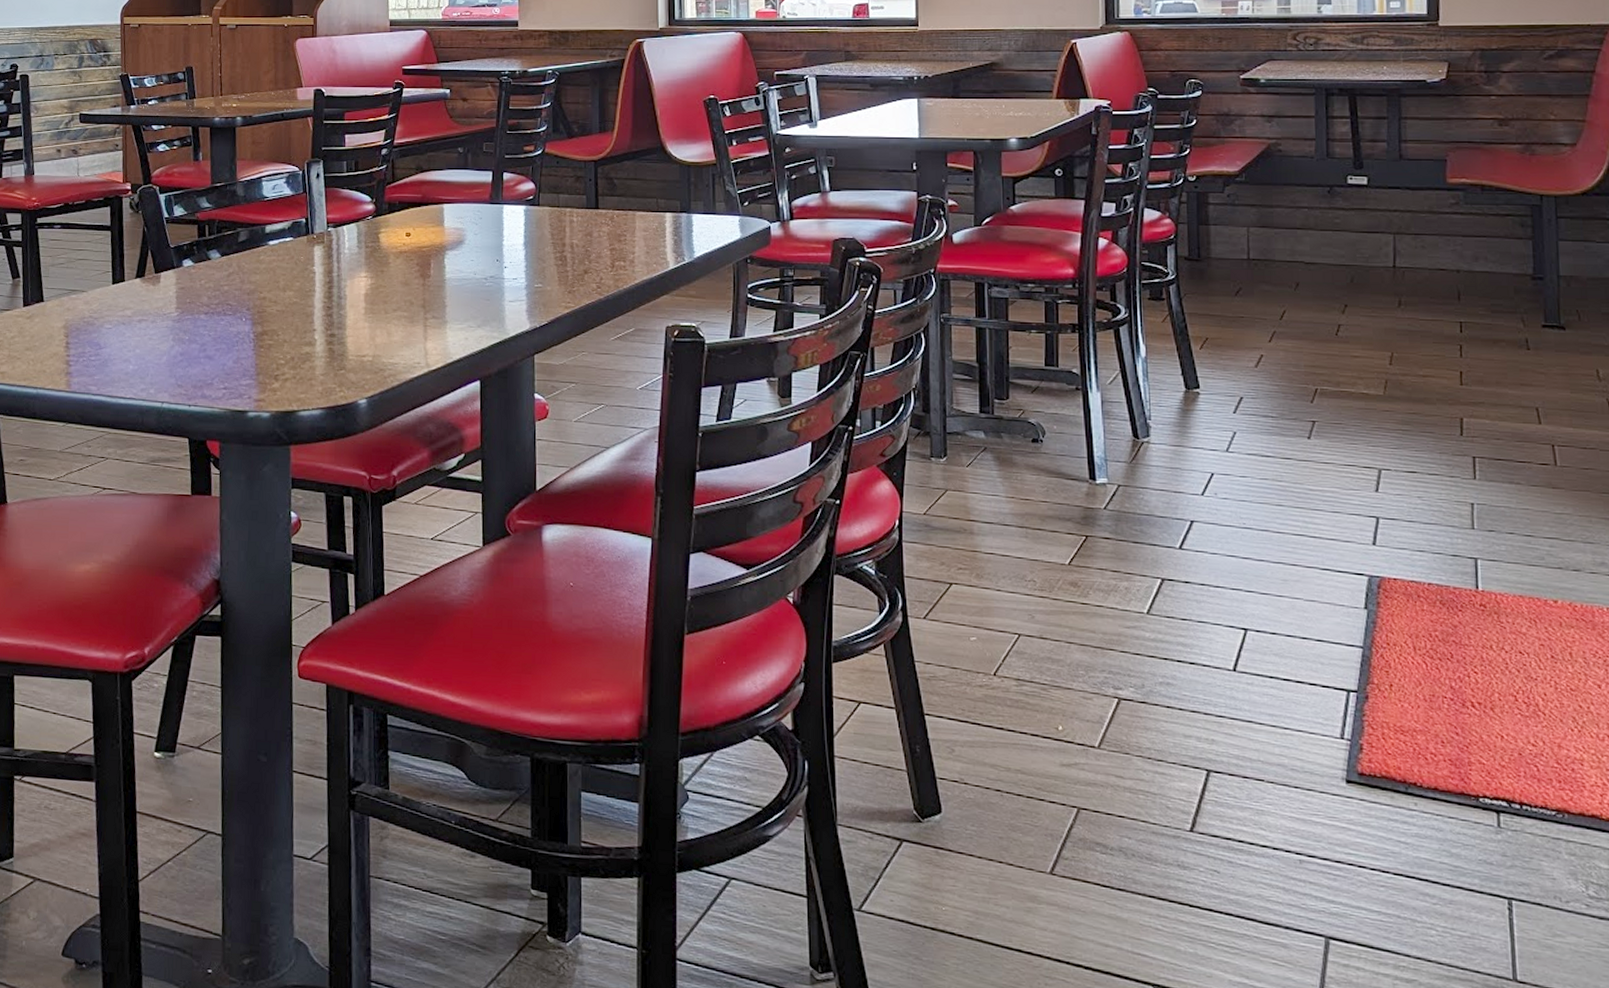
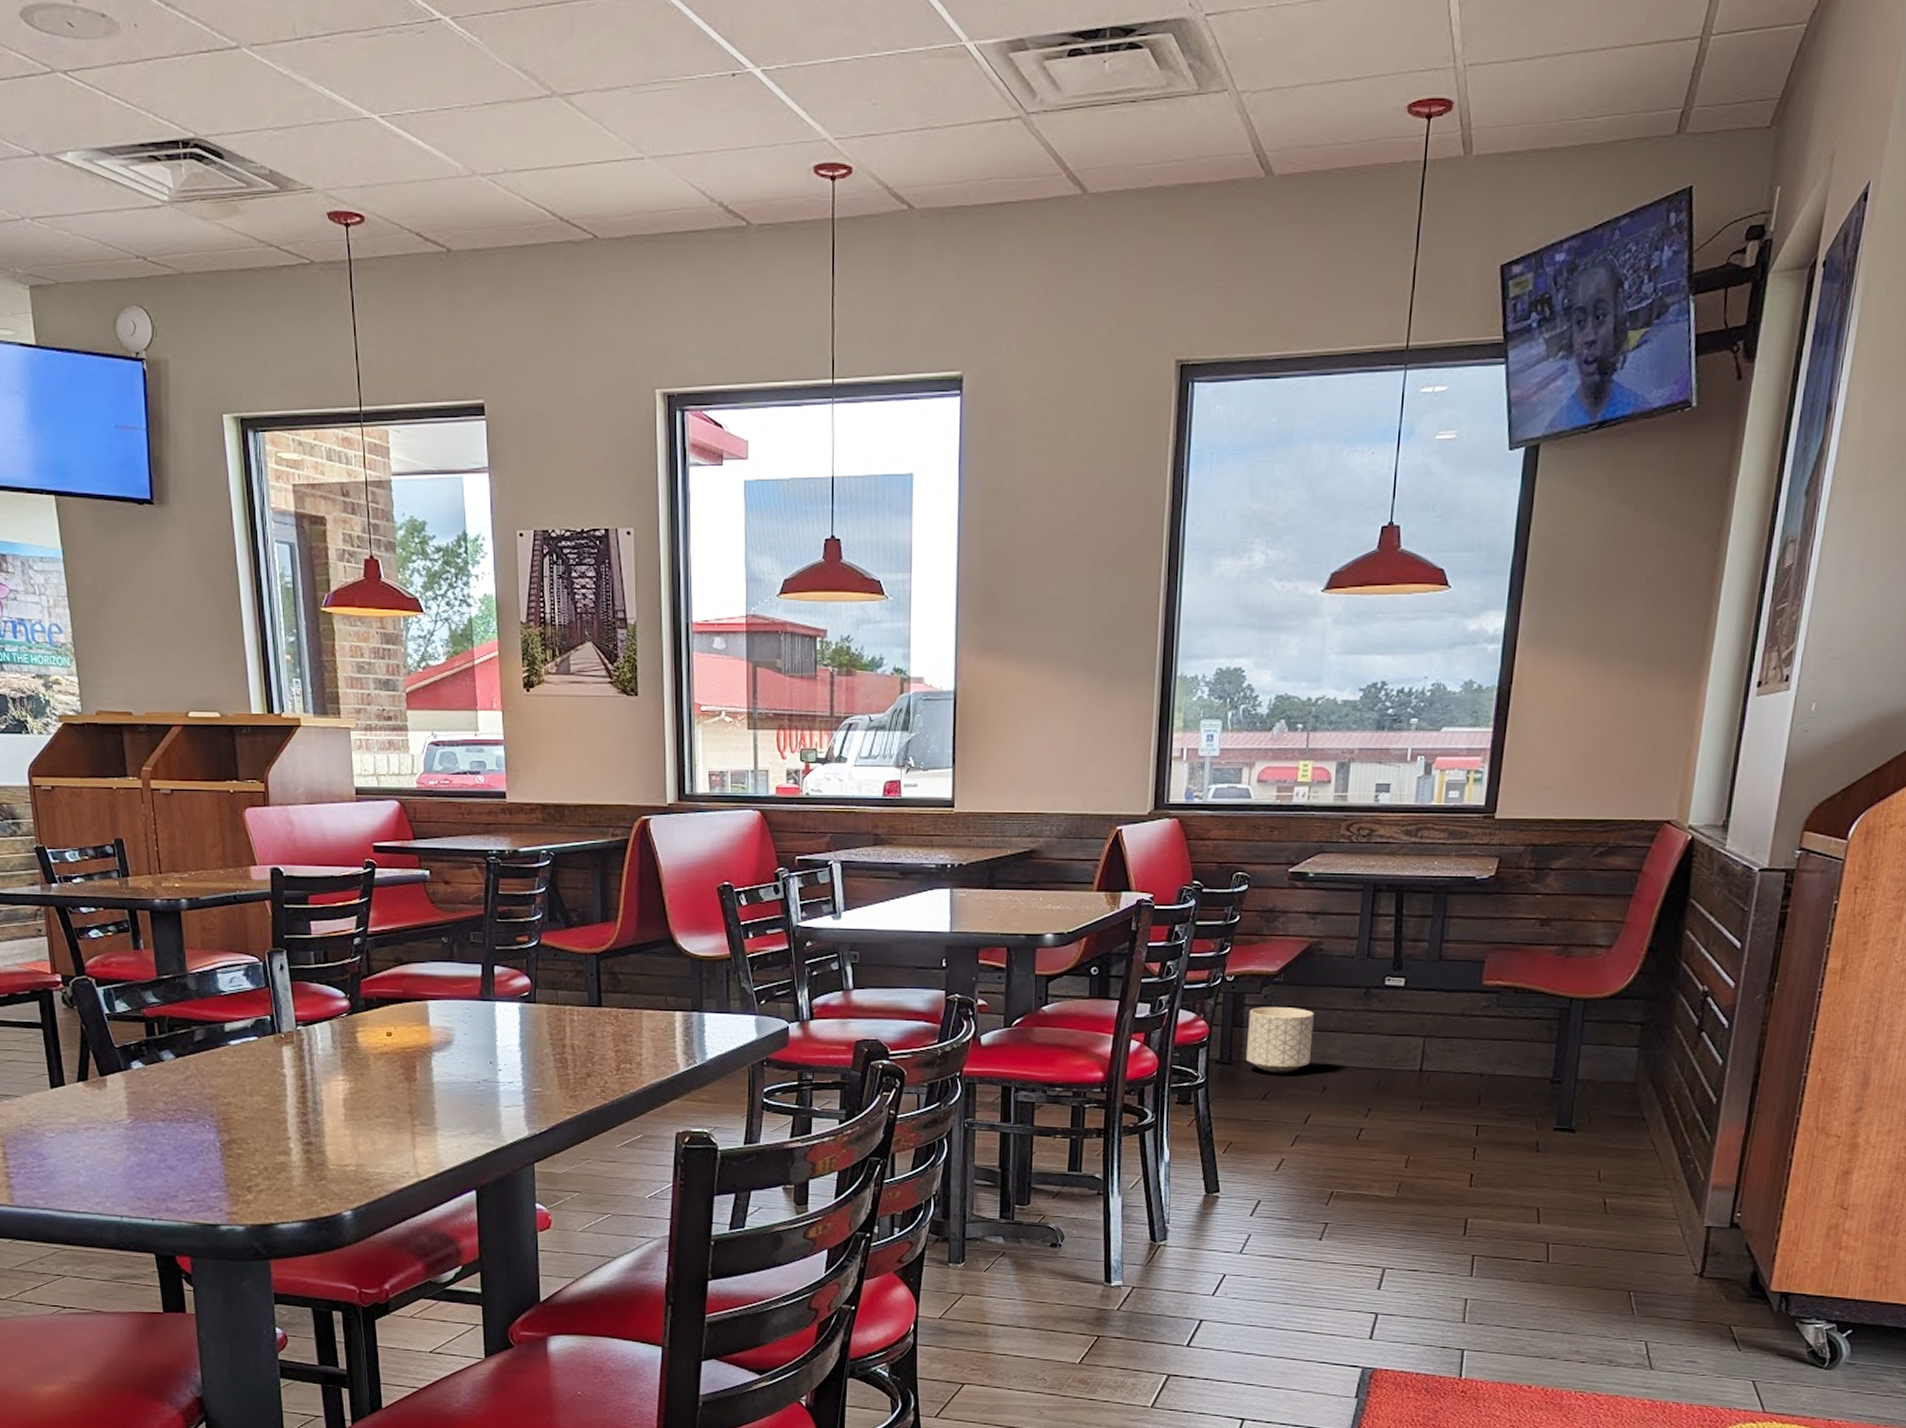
planter: none [1213,205,1280,270] -> present [1245,1007,1314,1073]

